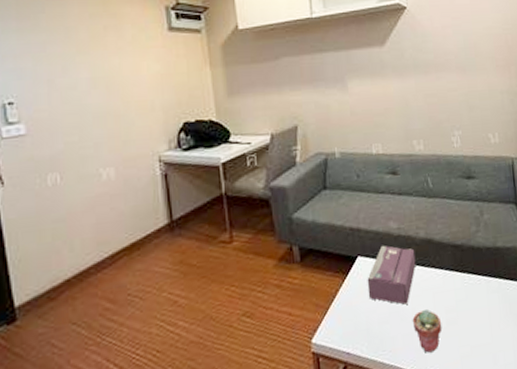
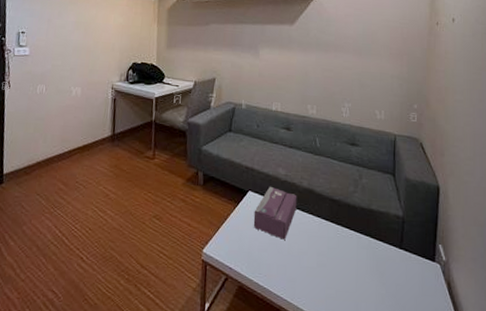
potted succulent: present [412,309,443,353] -> none [287,248,313,286]

